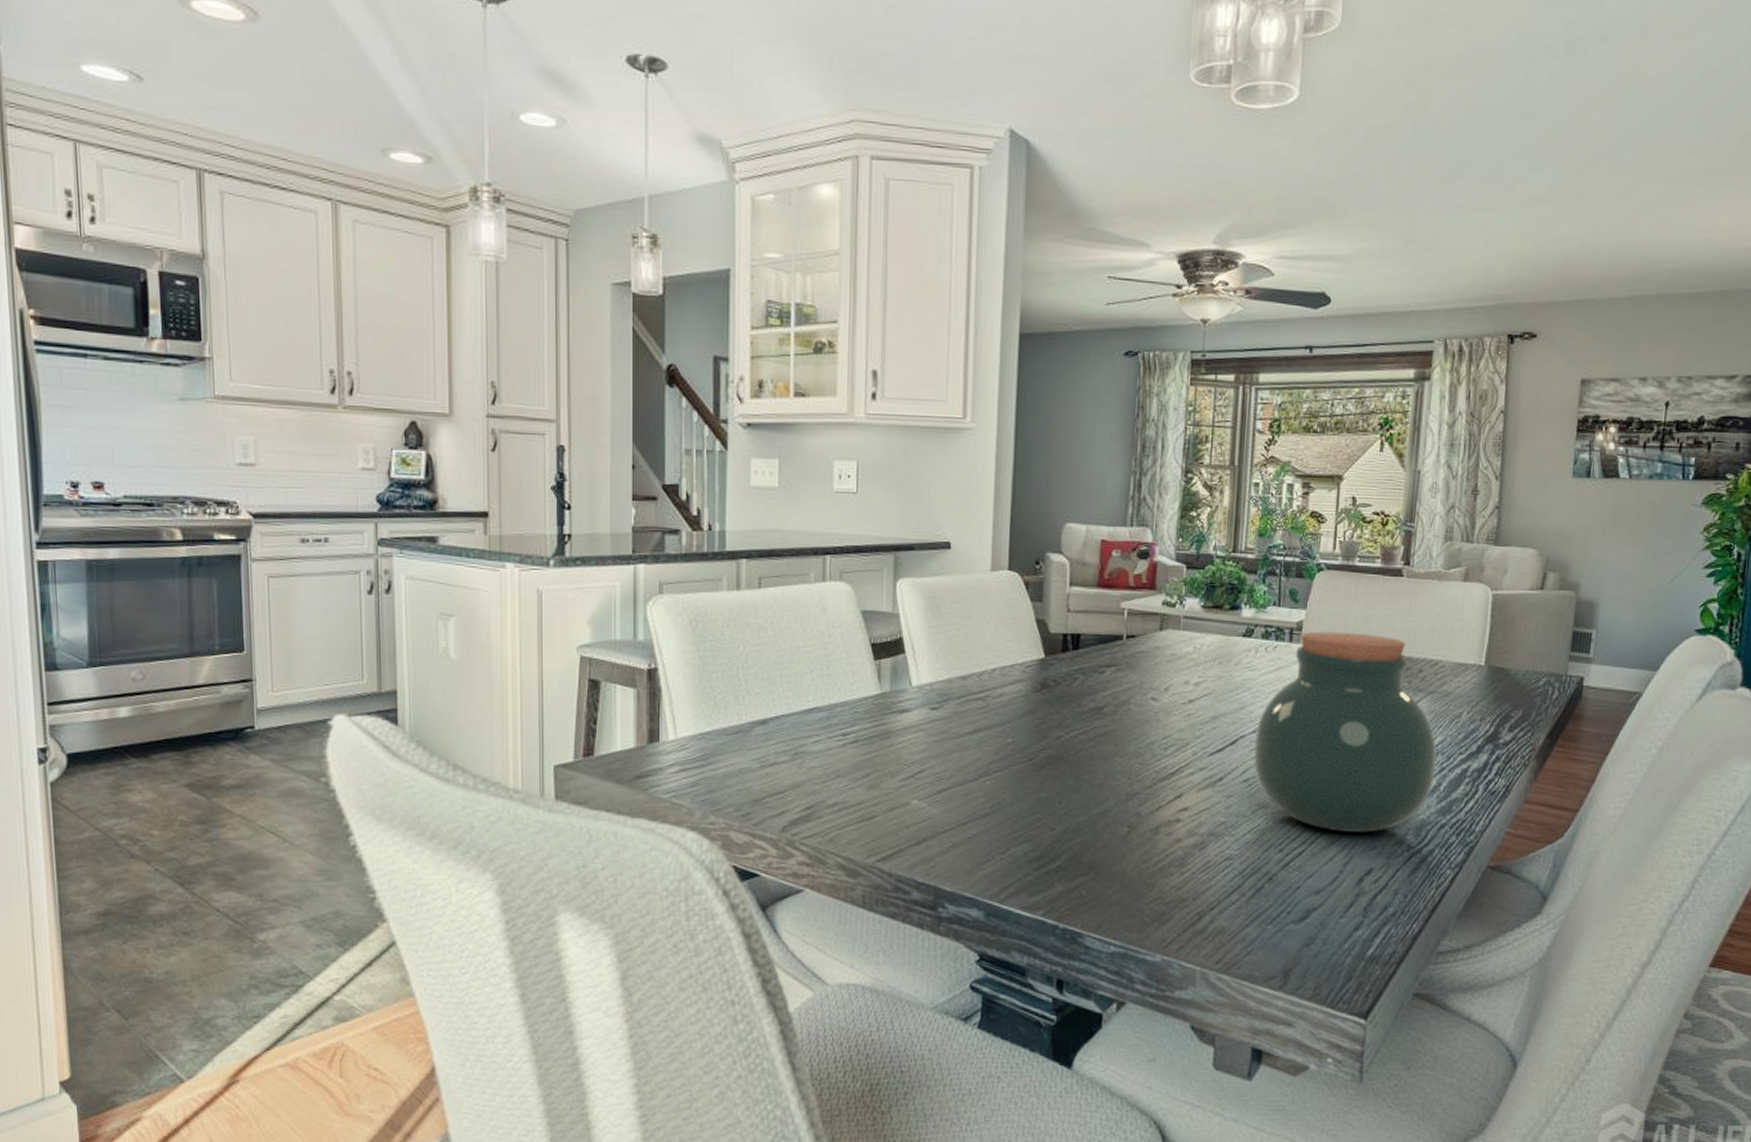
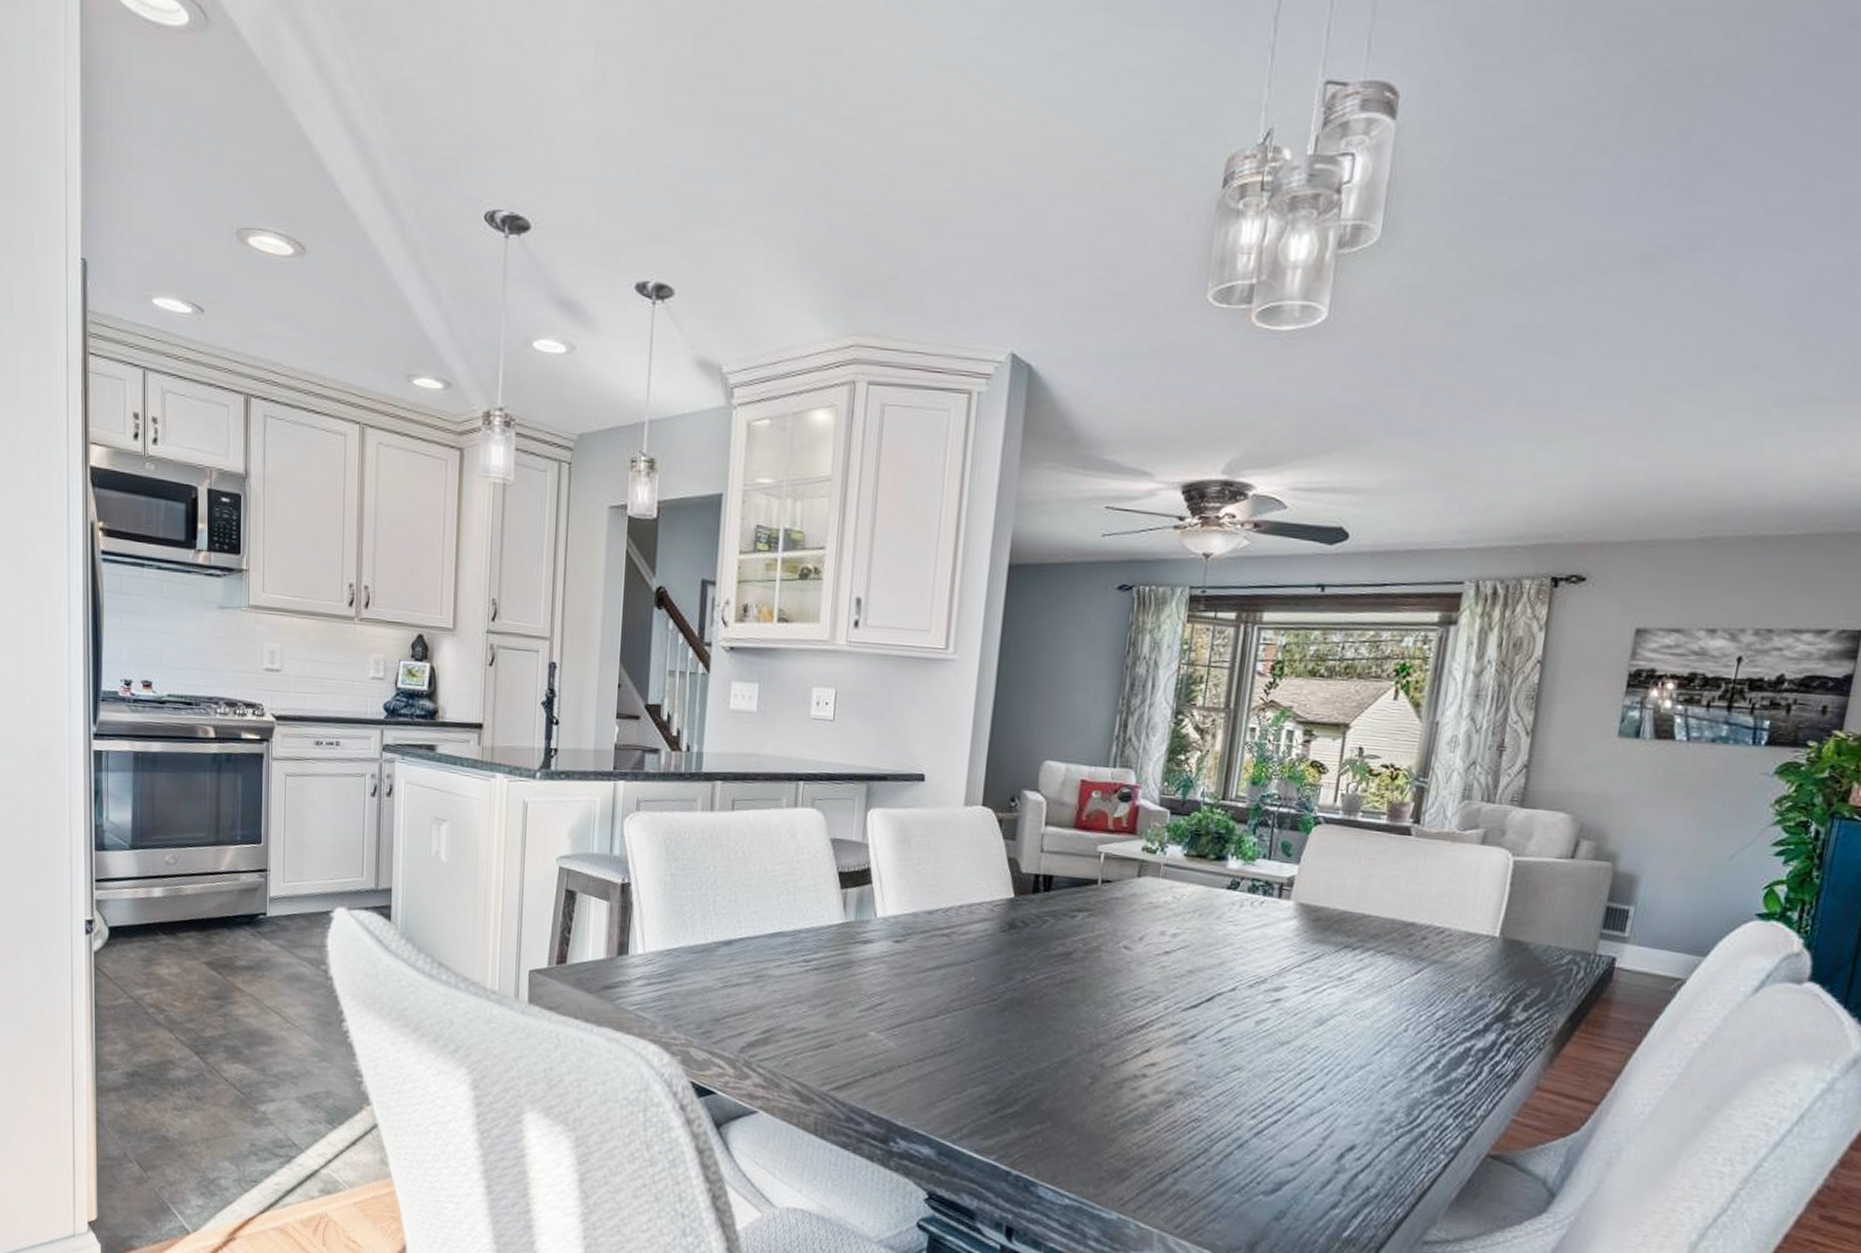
jar: present [1253,631,1437,833] -> none [1230,888,1438,1107]

